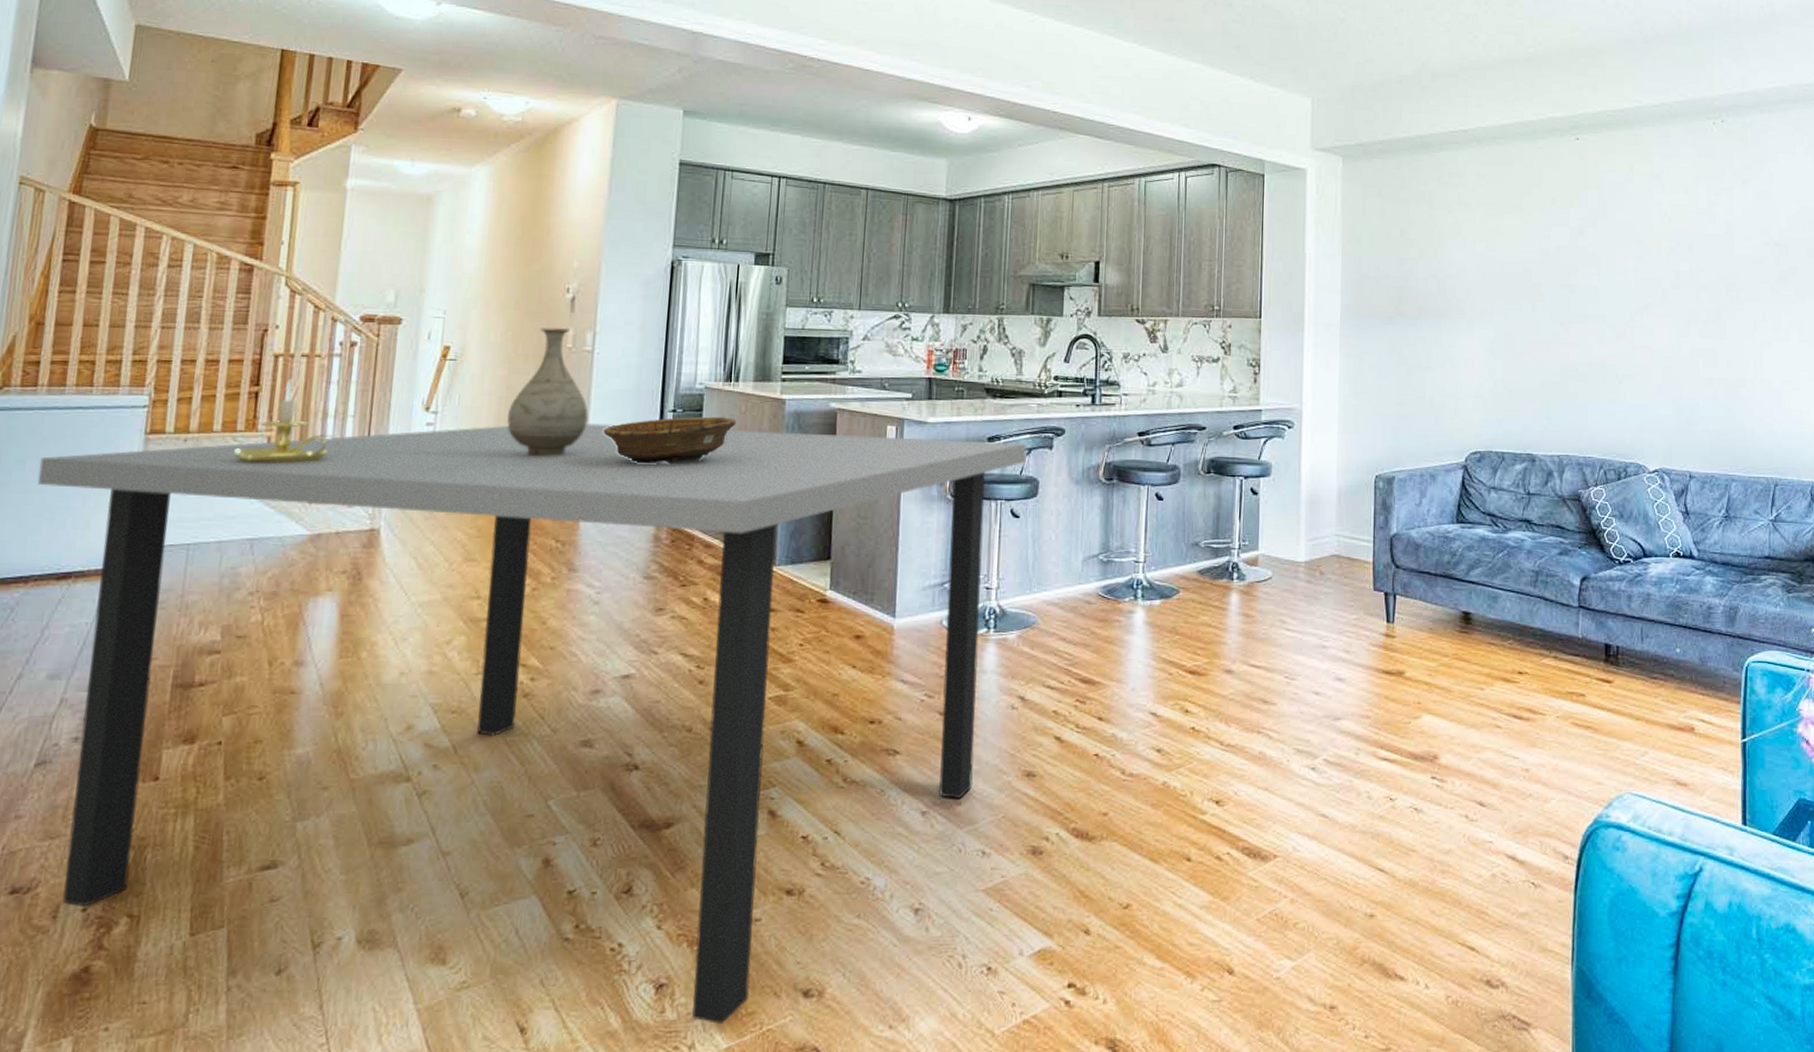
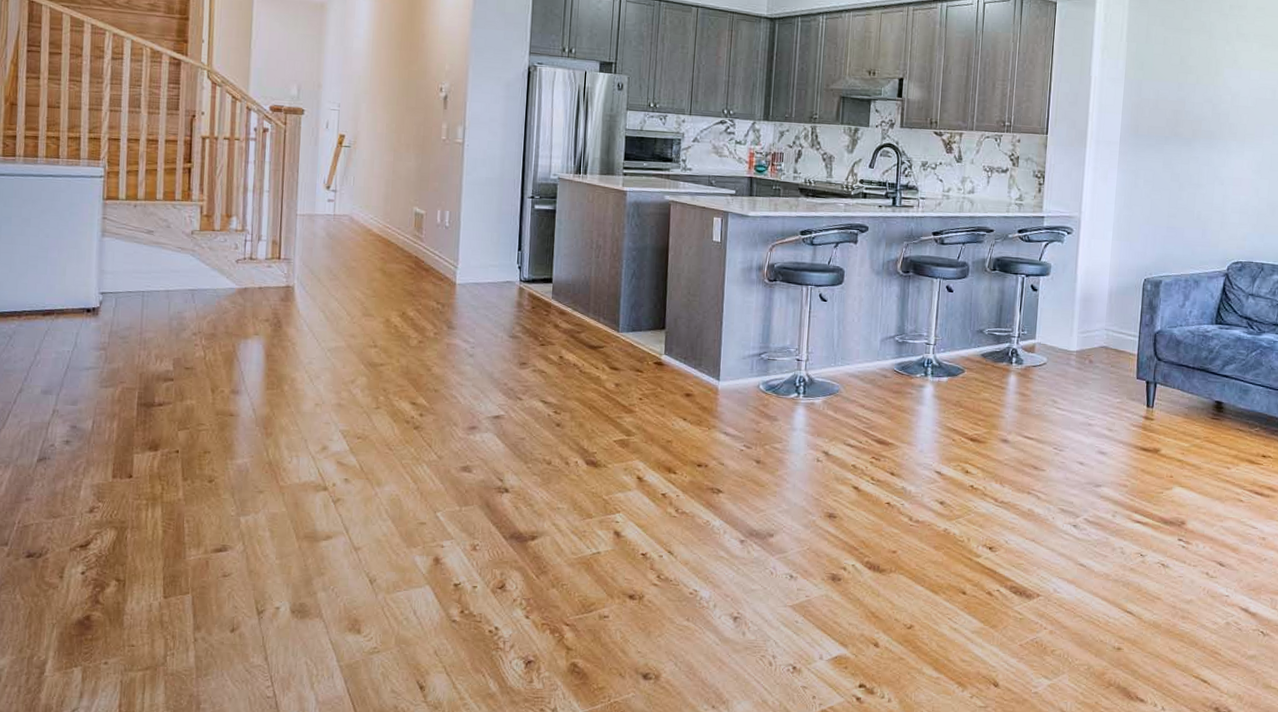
dining table: present [37,423,1028,1024] -> none [22,204,835,694]
candle holder: present [234,378,333,464] -> none [174,157,253,229]
vase: present [506,327,589,456] -> none [393,121,462,232]
decorative bowl: present [603,416,737,465] -> none [474,203,585,244]

